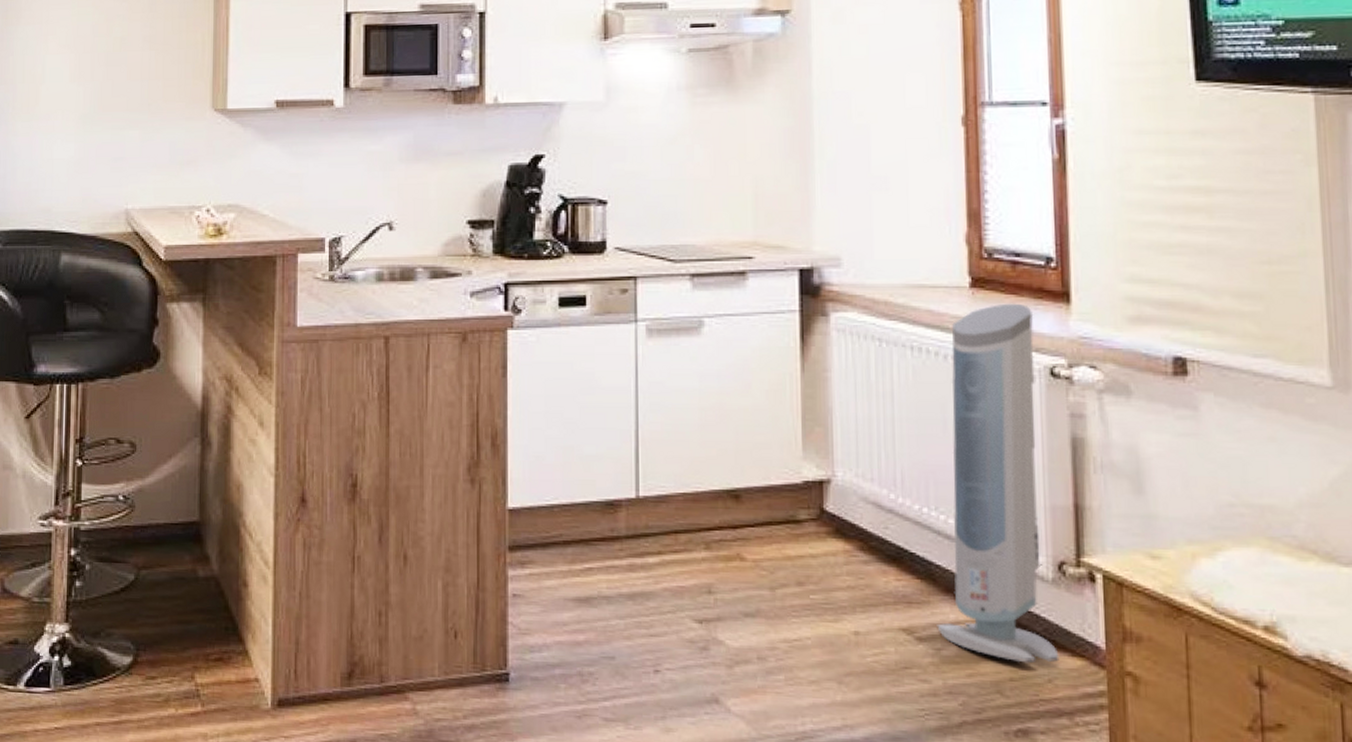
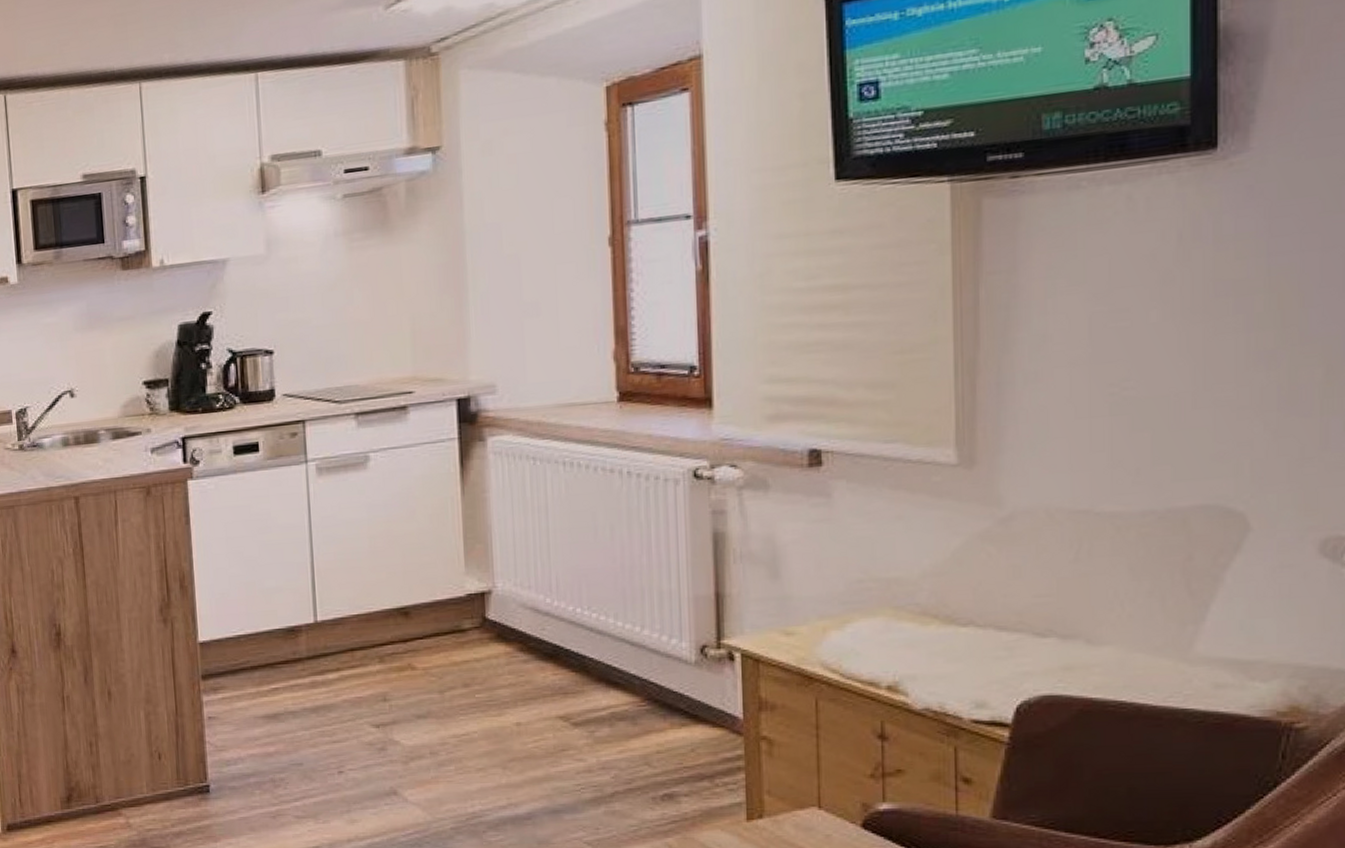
air purifier: present [937,303,1060,664] -> none [590,412,701,737]

